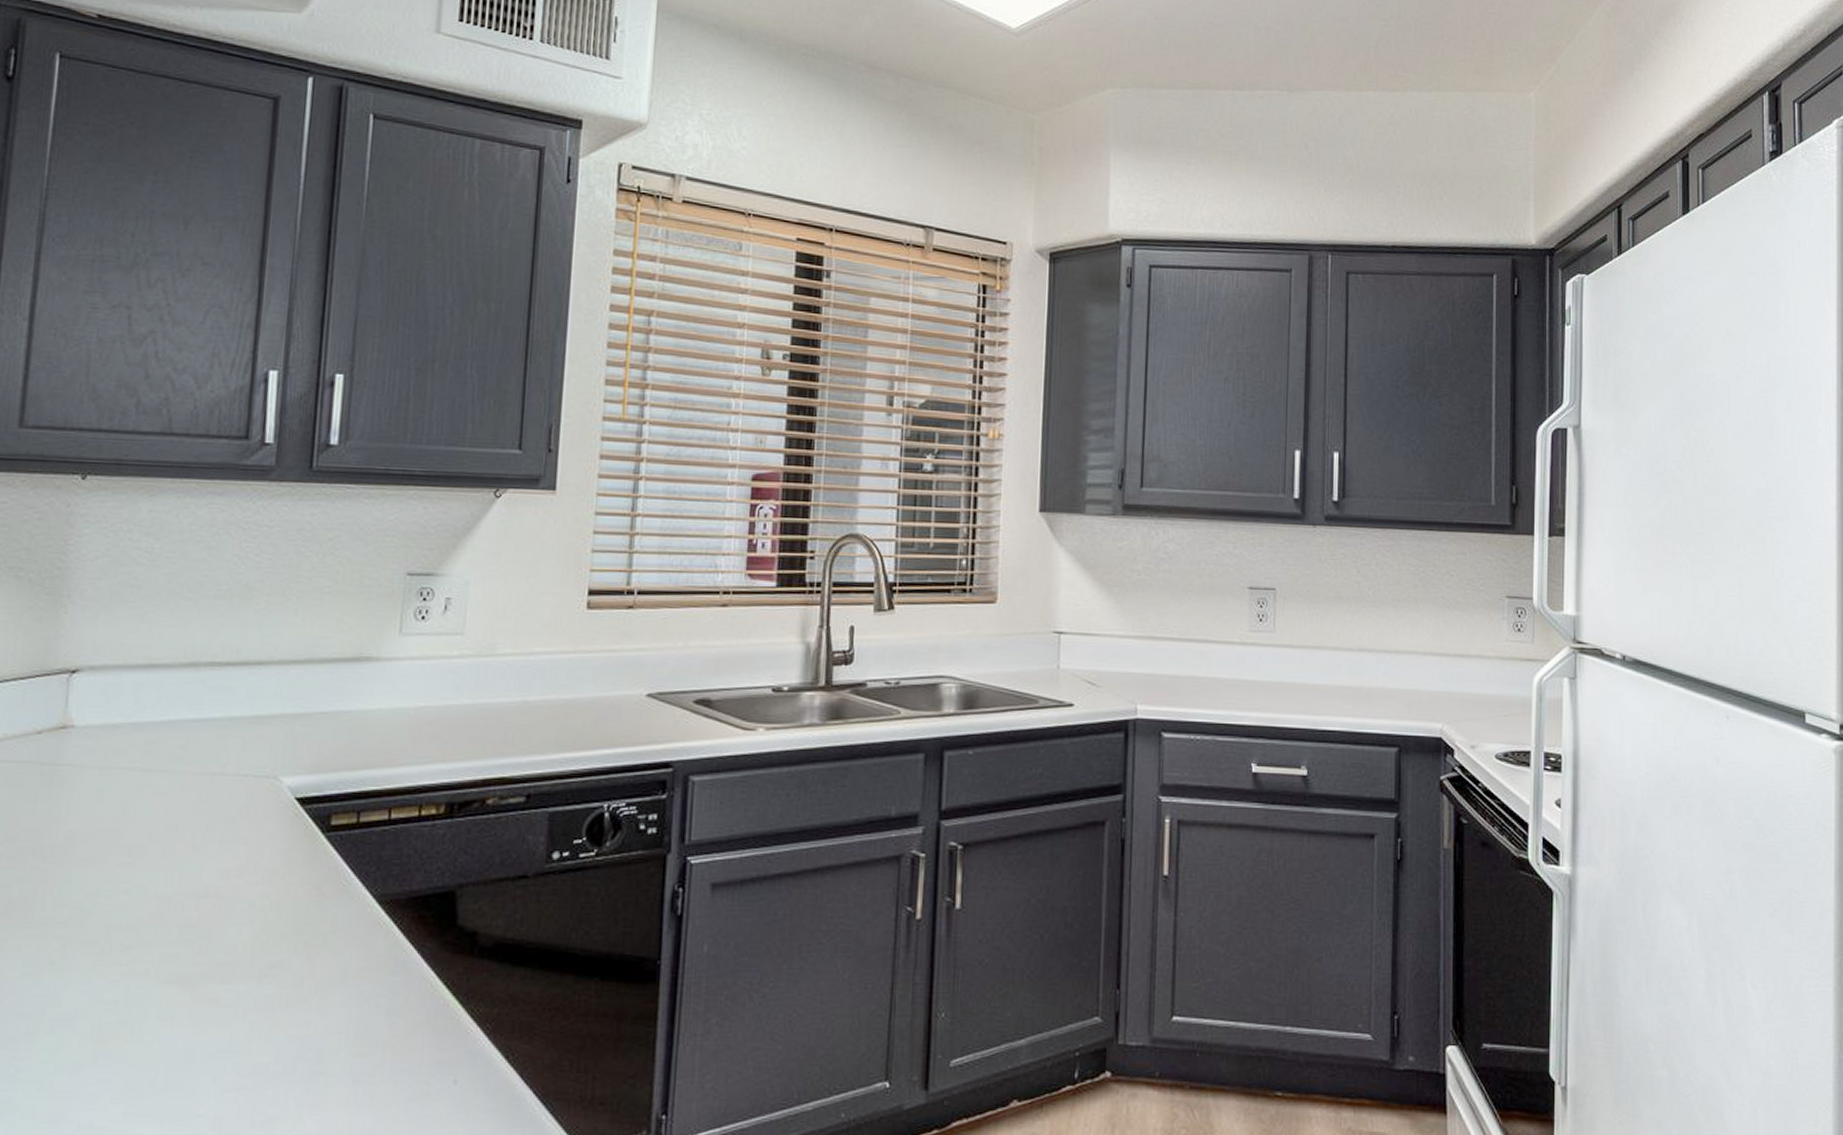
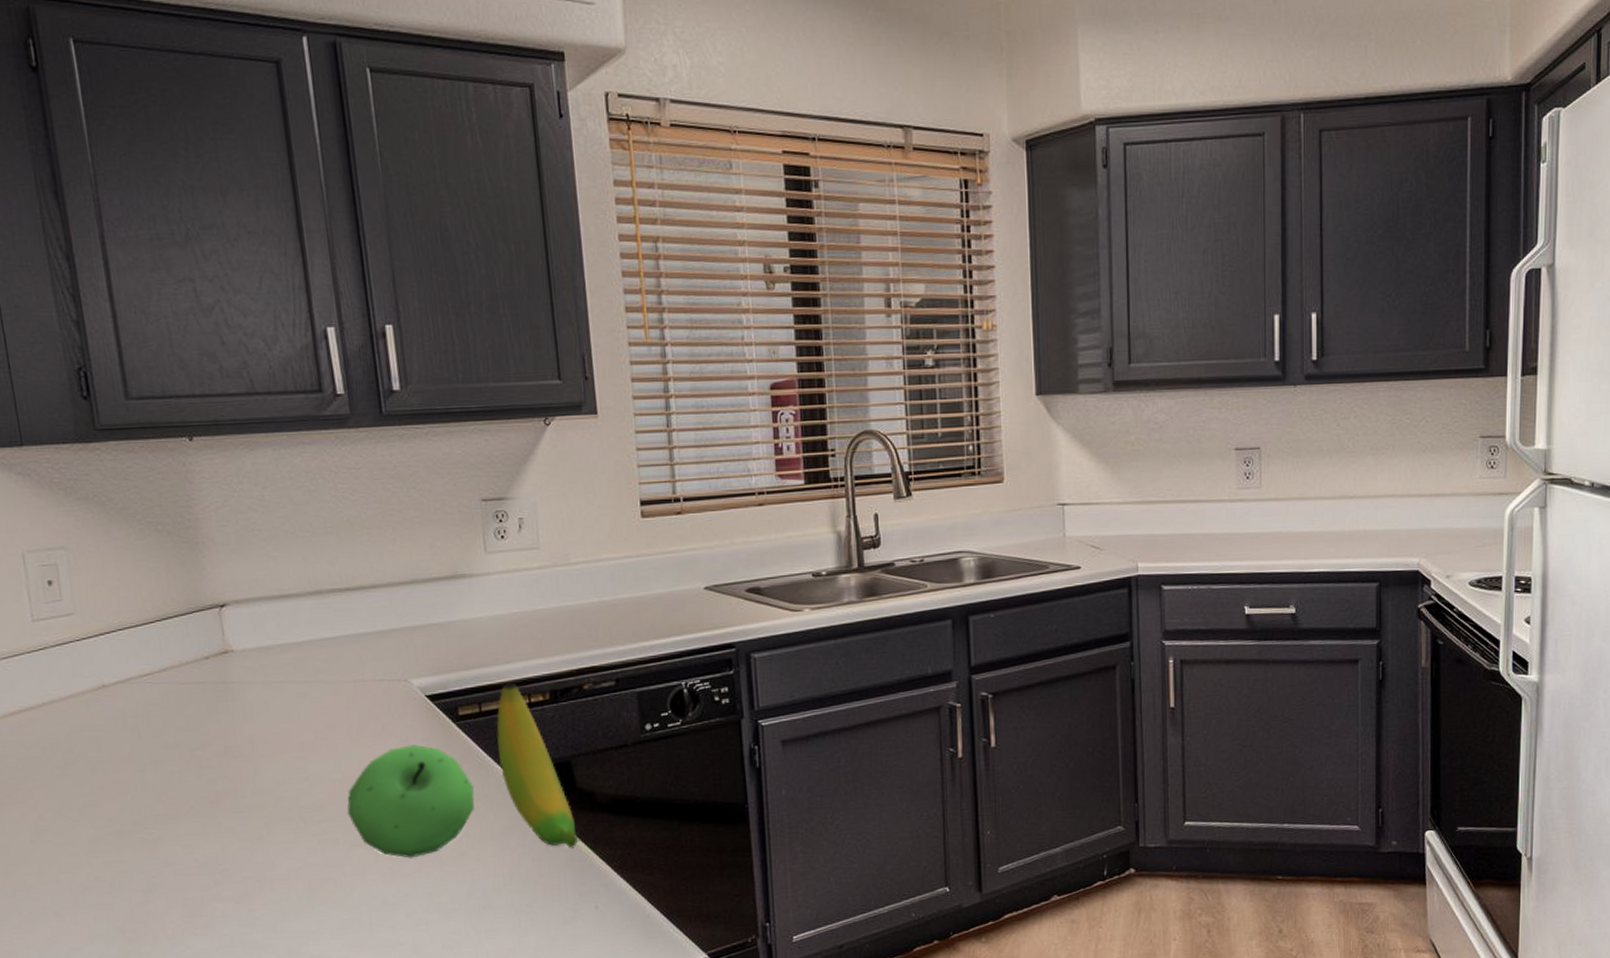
fruit: none [167,791,448,1002] -> present [347,684,579,858]

